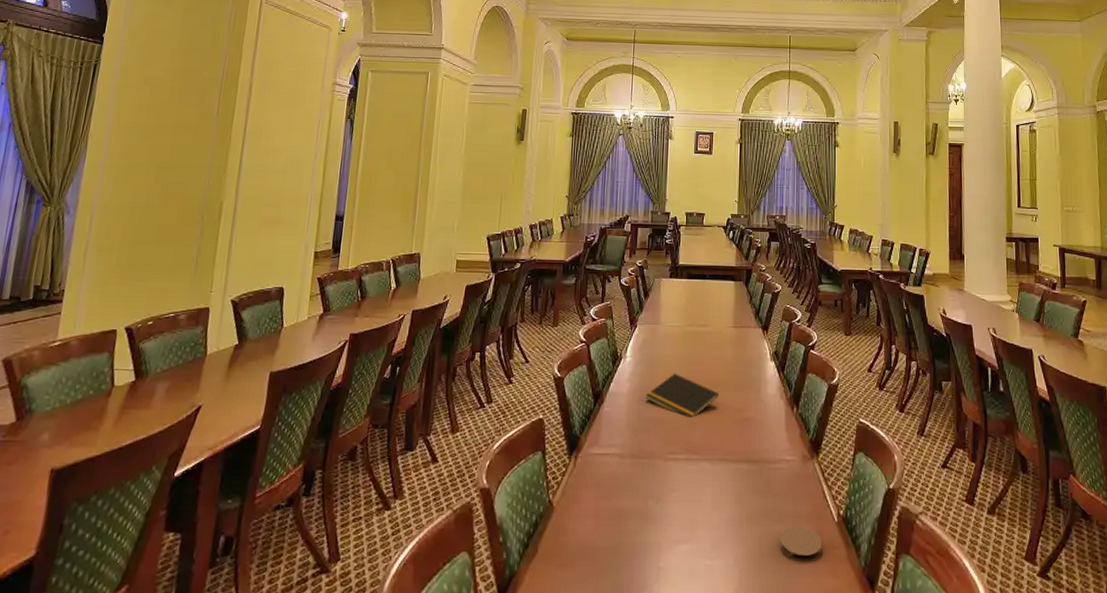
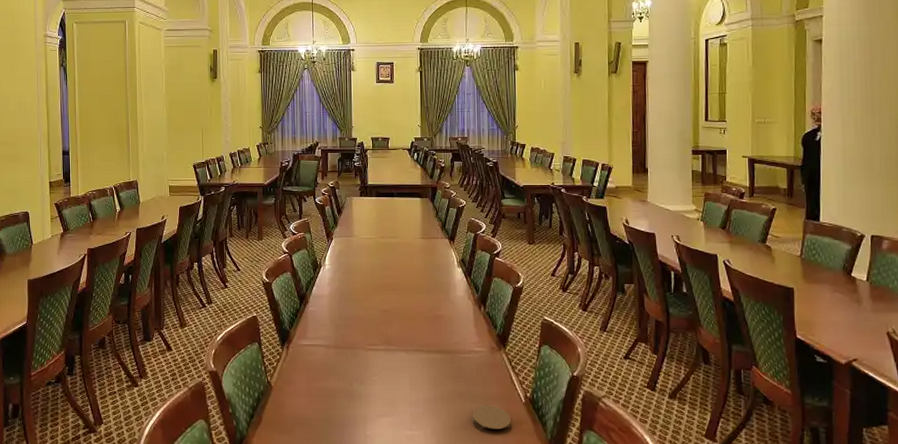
notepad: present [645,373,720,418] -> none [344,278,412,316]

